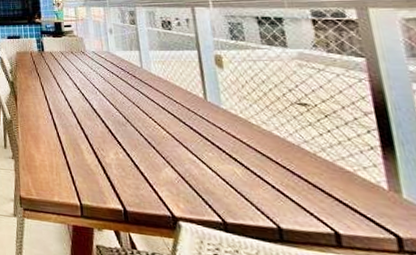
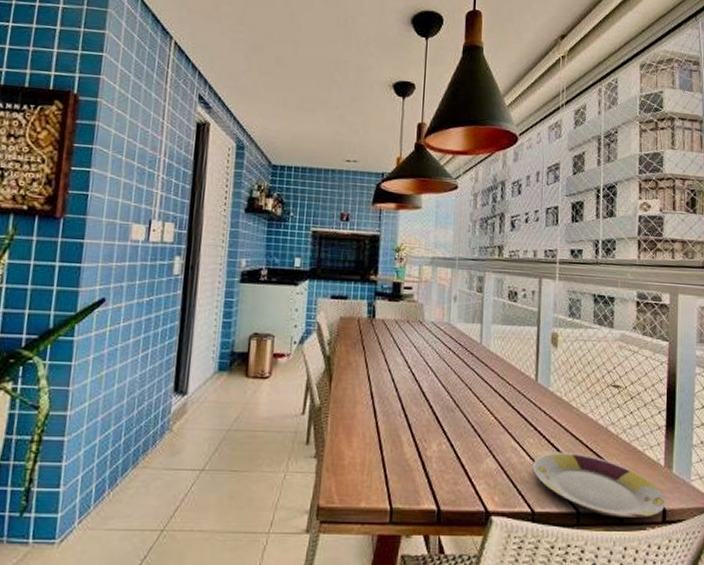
plate: none [216,166,400,244] -> present [533,452,665,517]

